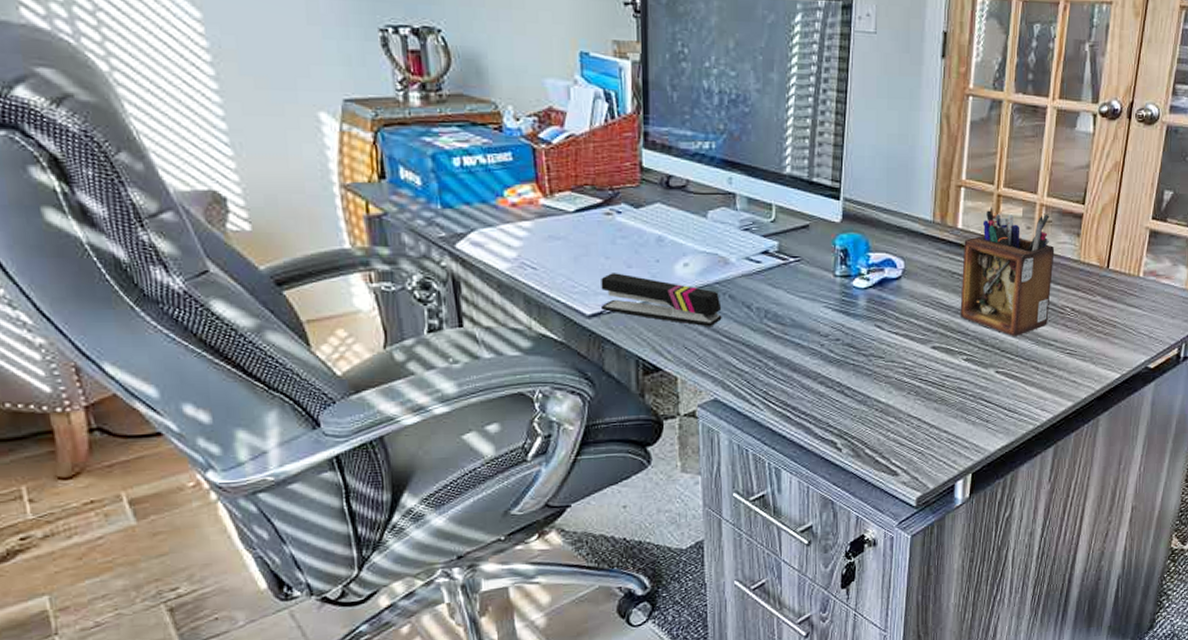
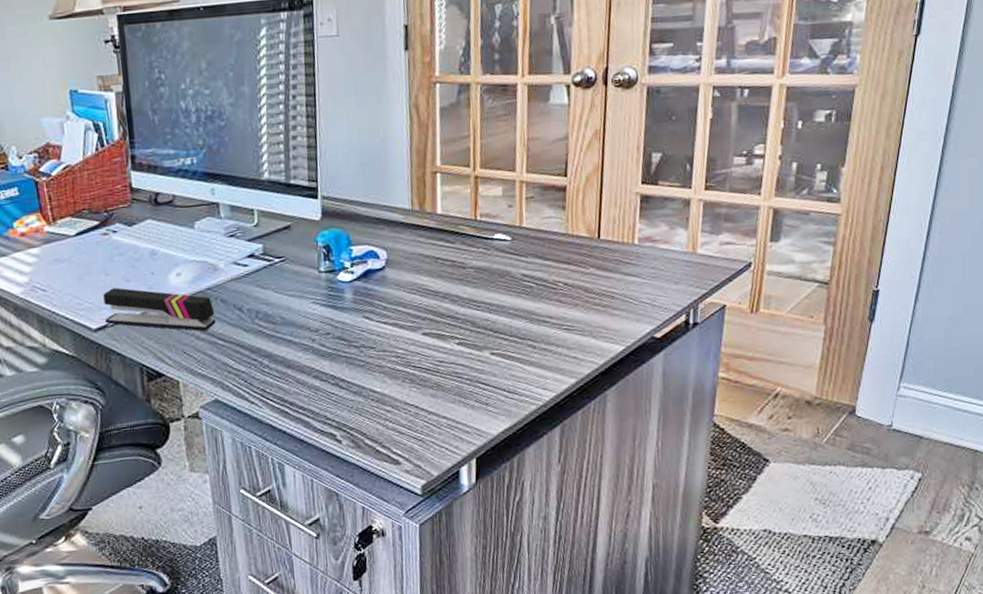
desk organizer: present [960,206,1055,337] -> none [445,189,541,317]

